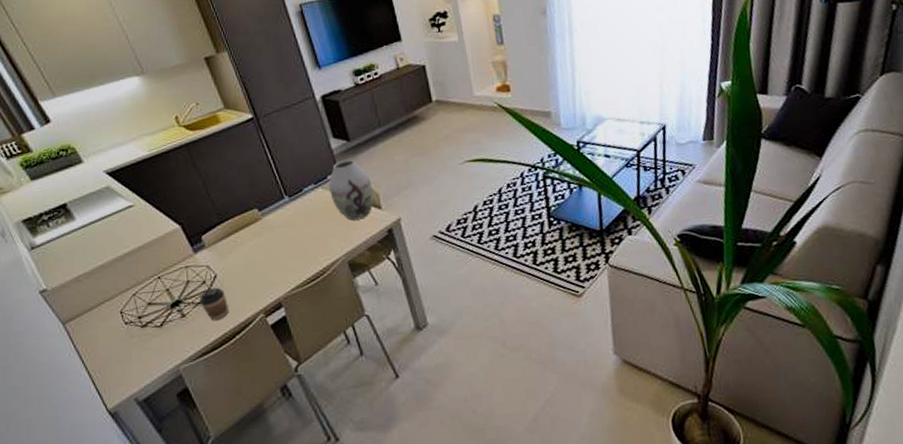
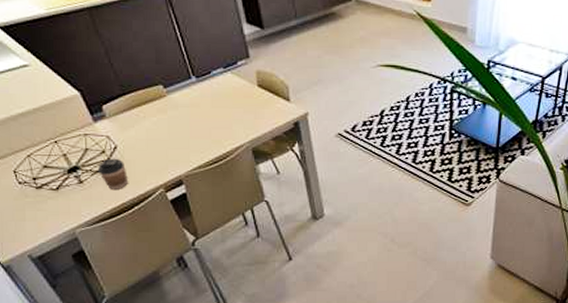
vase: present [329,159,374,221] -> none [239,47,283,109]

